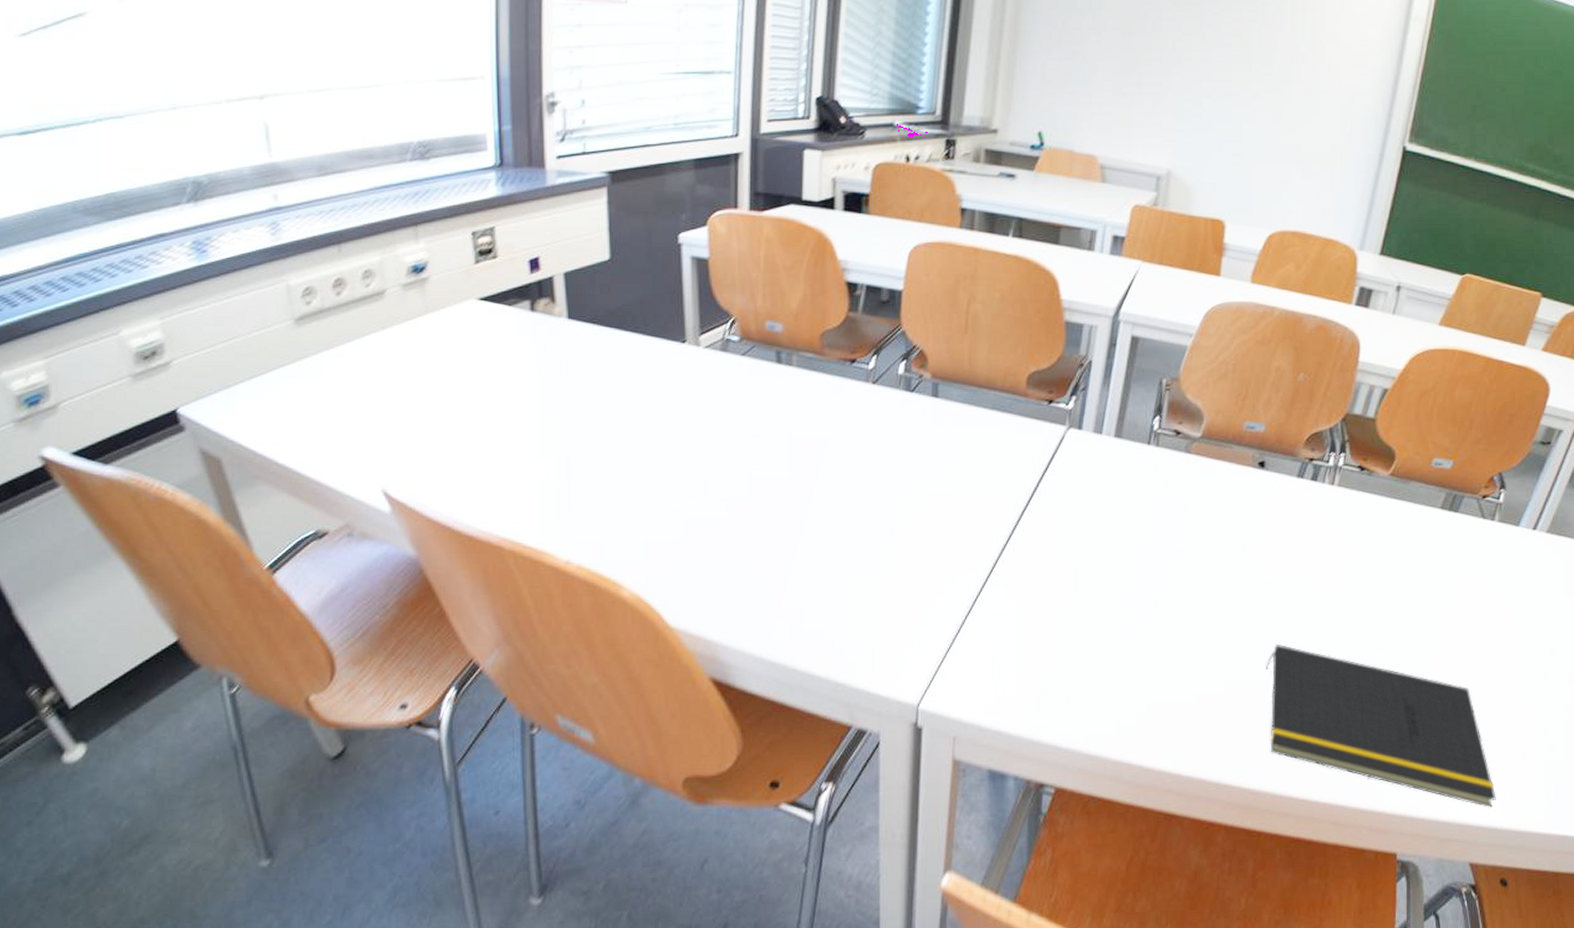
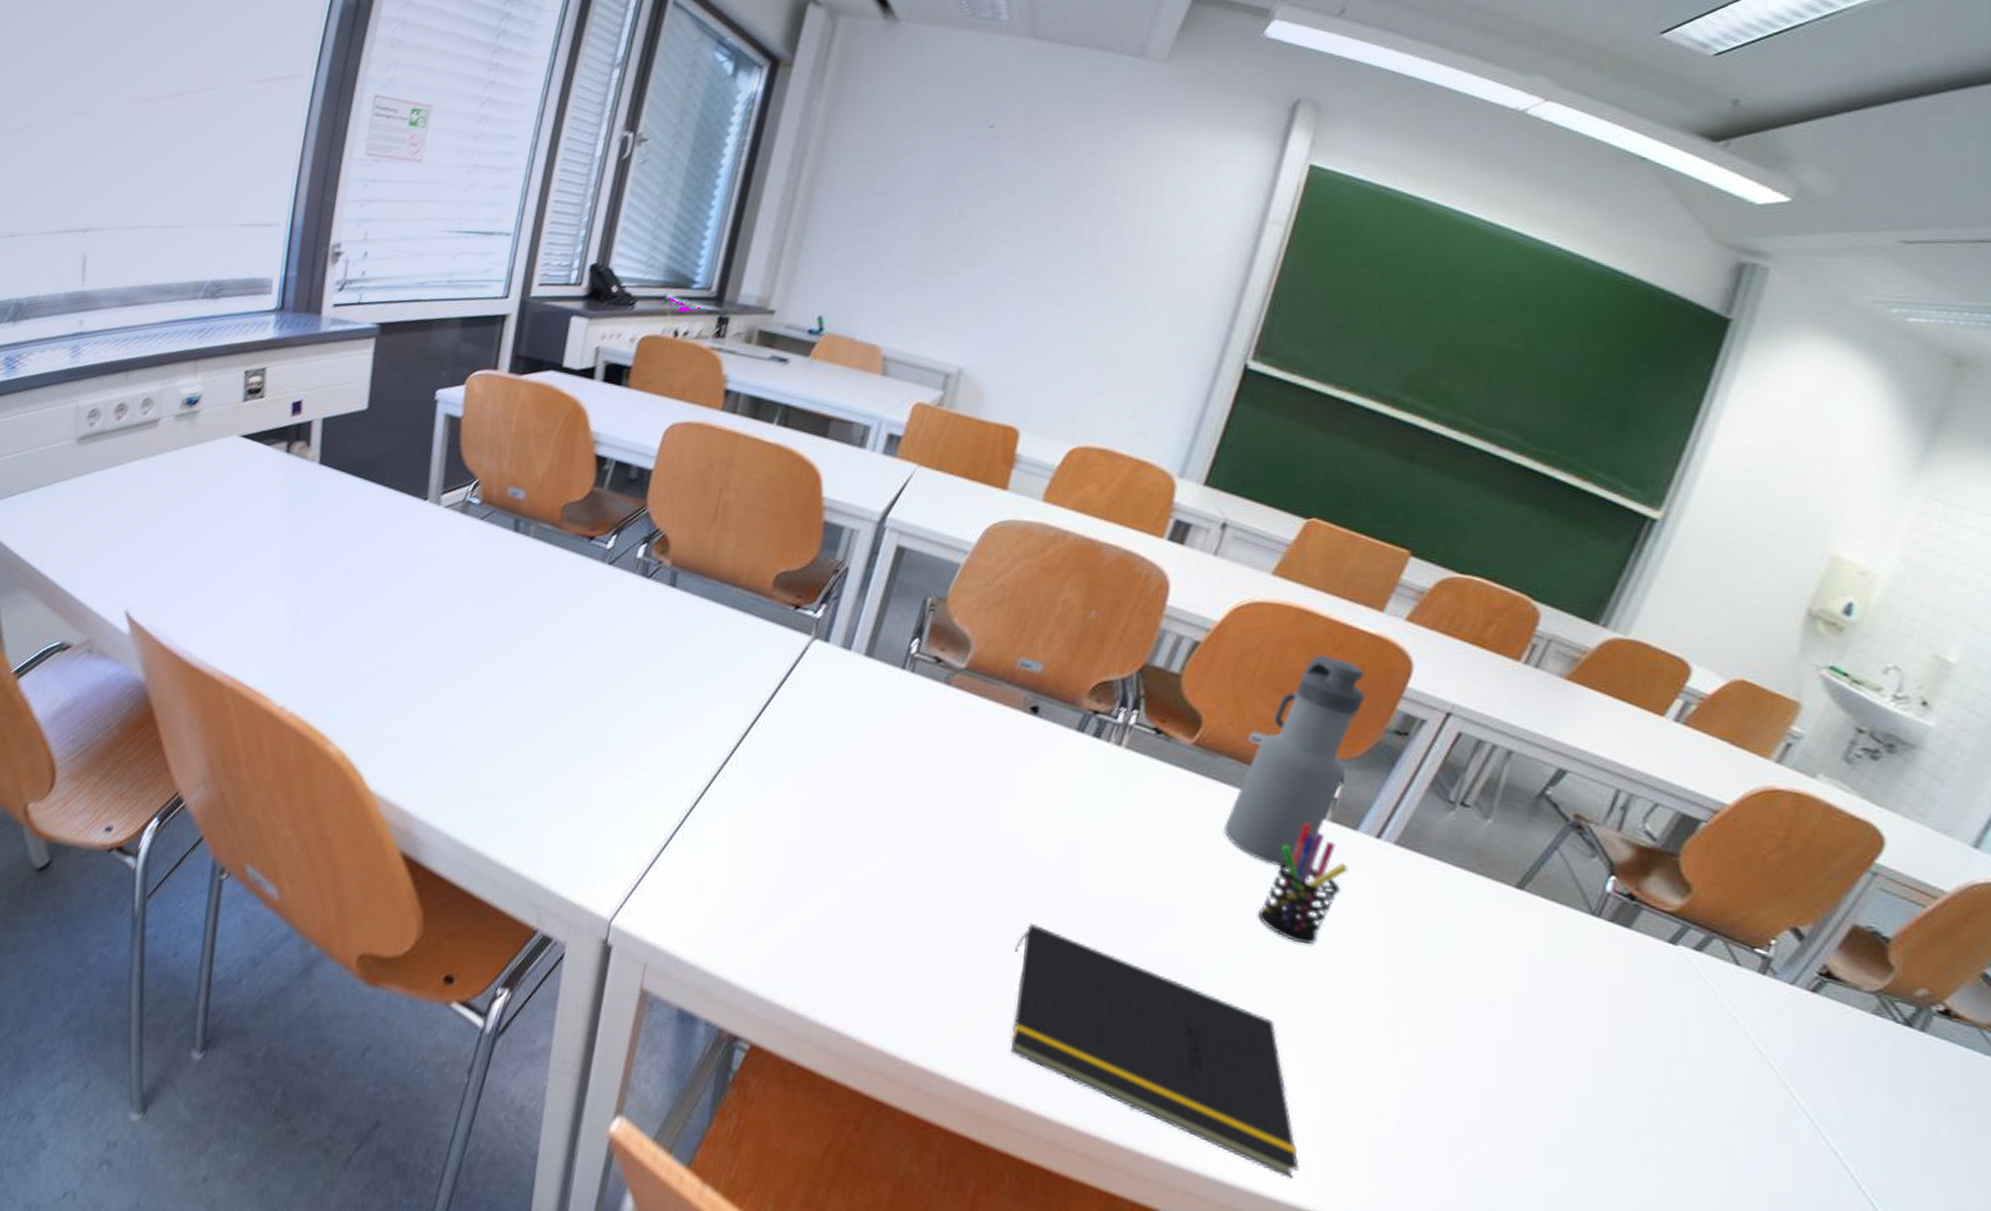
water bottle: none [1420,388,1517,564] -> present [1224,655,1366,866]
pen holder: none [1451,525,1515,623] -> present [1259,822,1349,945]

